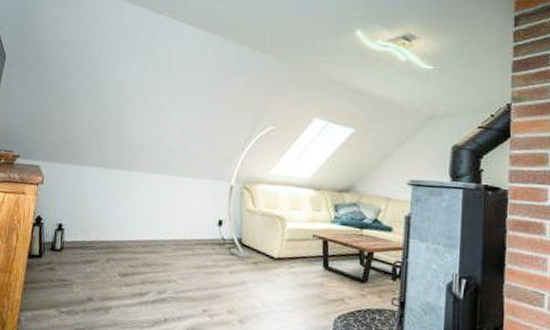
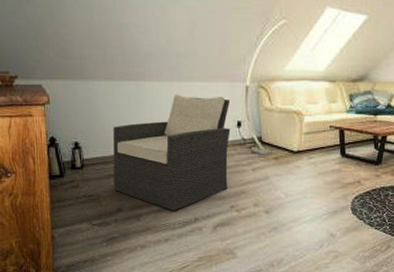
armchair: none [88,186,214,308] -> present [112,94,231,211]

